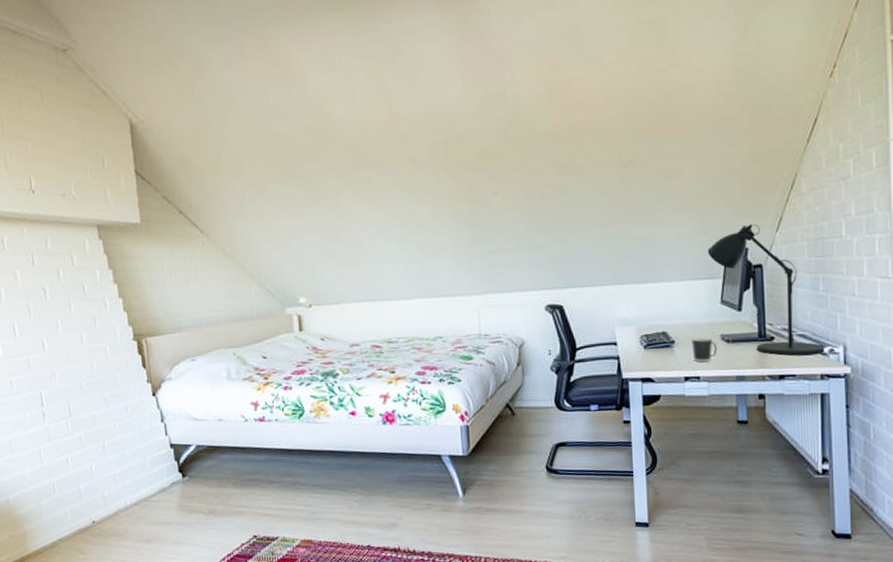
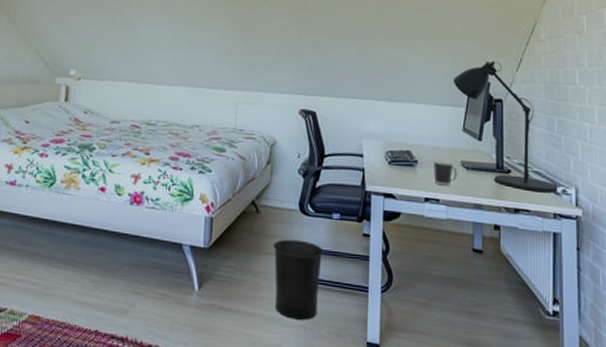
waste bin: none [532,435,585,511] -> present [272,239,324,320]

